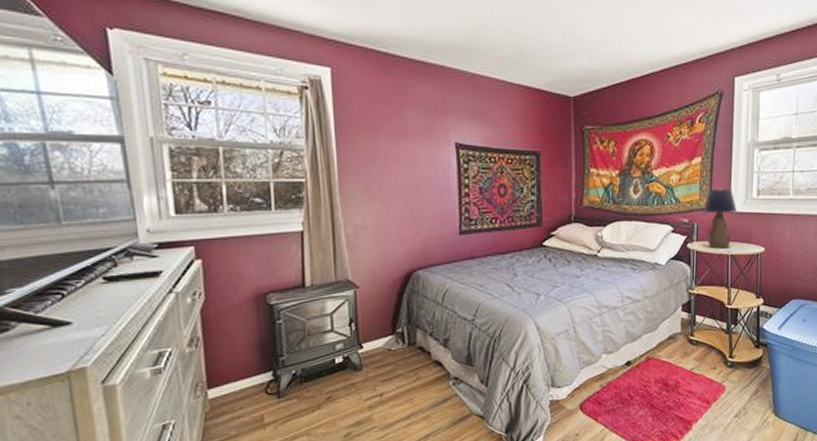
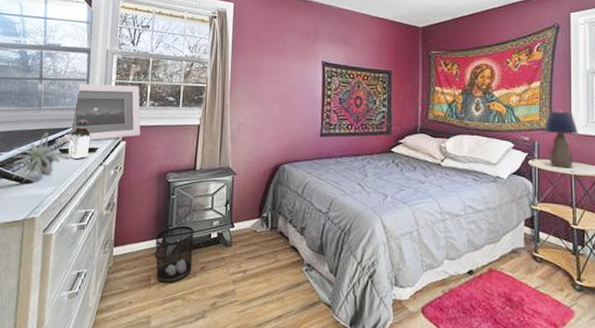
succulent plant: none [30,255,122,324] -> present [13,131,70,182]
picture frame: none [93,185,221,270] -> present [55,84,141,144]
perfume bottle: none [115,234,150,289] -> present [67,119,92,160]
waste bin: none [263,353,316,422] -> present [155,225,194,284]

